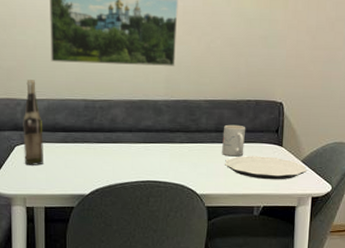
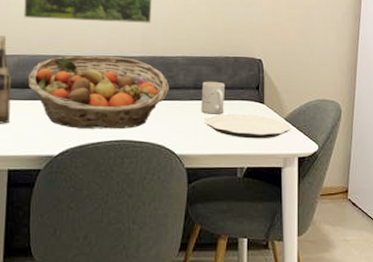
fruit basket: none [59,99,192,171] -> present [28,56,170,130]

